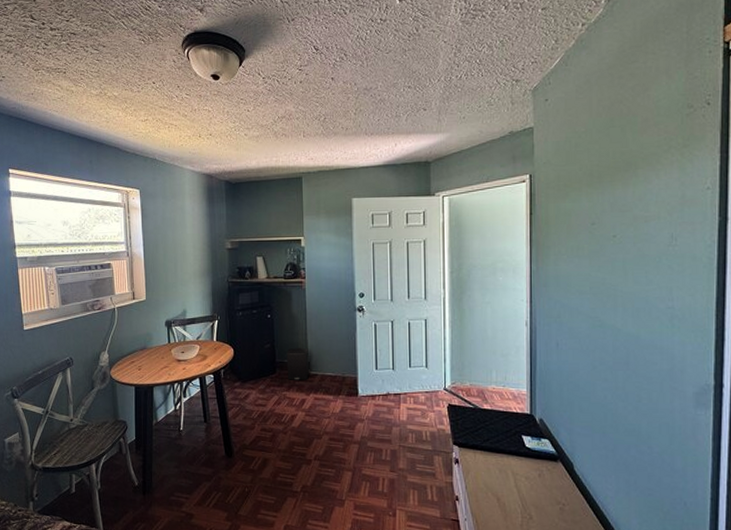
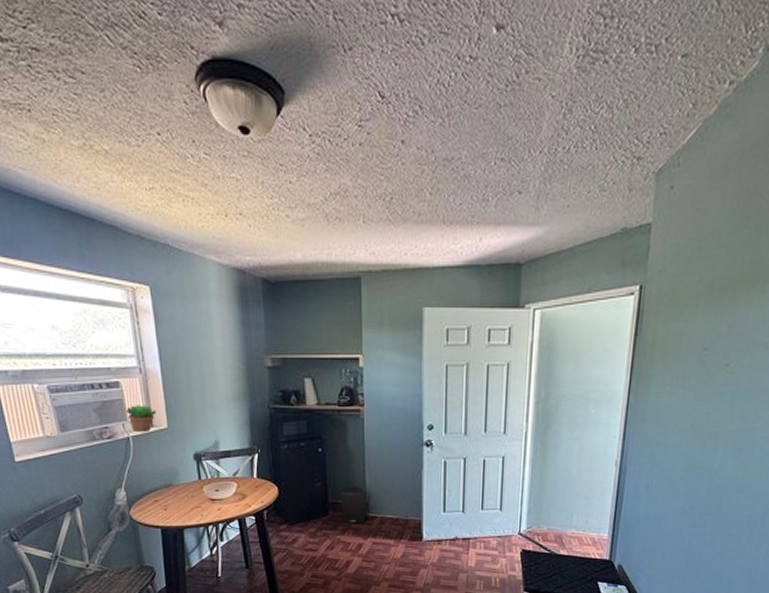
succulent plant: none [112,282,139,304] -> present [124,405,157,433]

